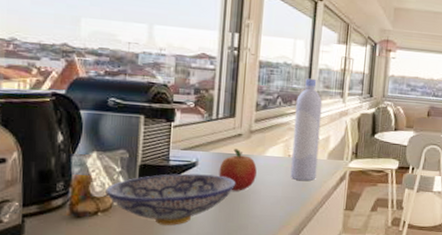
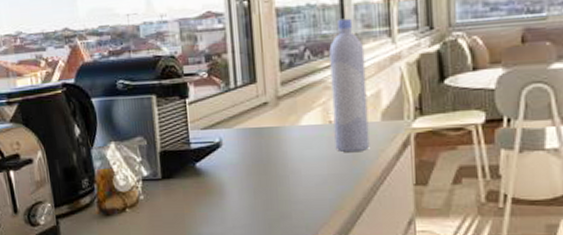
bowl: present [105,173,236,225] -> none [129,155,270,218]
fruit: present [219,149,257,191] -> none [247,121,293,173]

